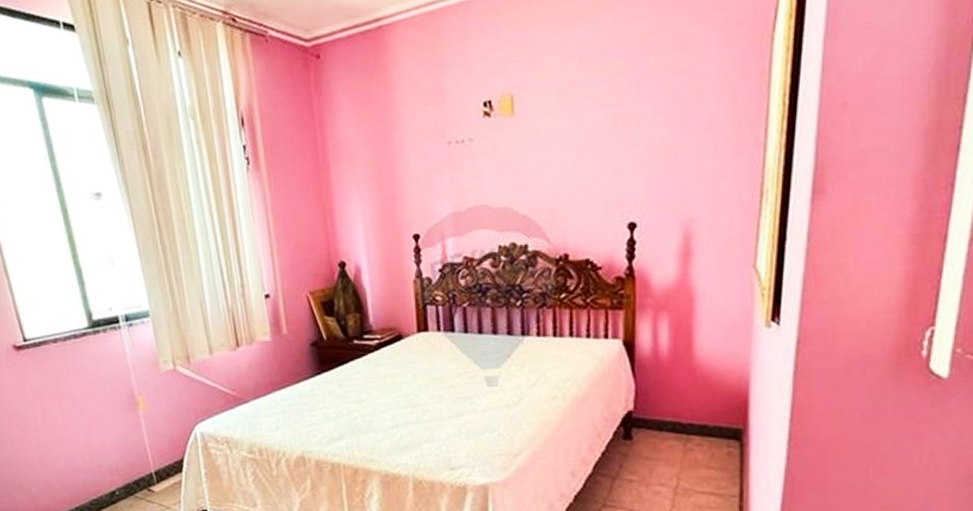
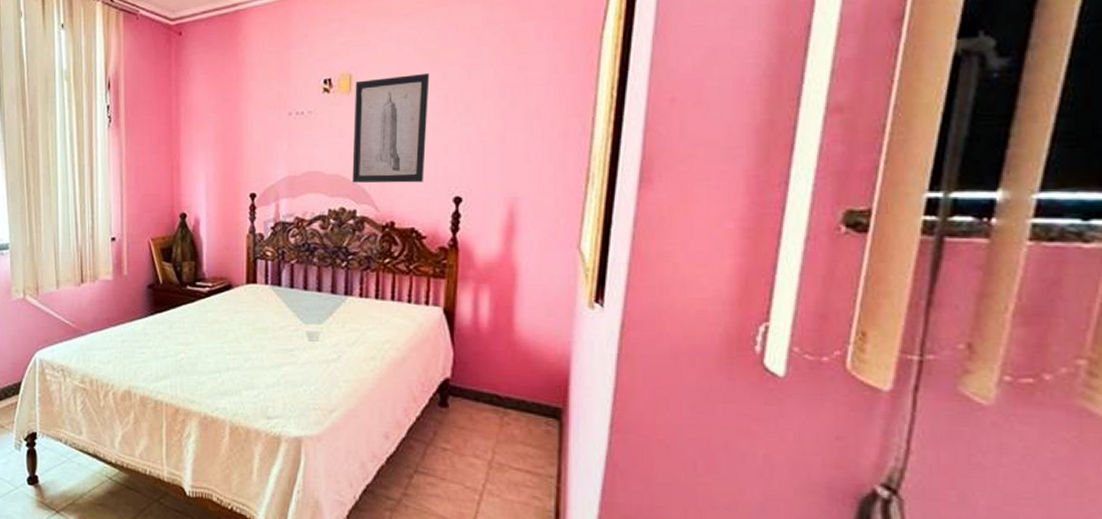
wall art: none [517,88,597,215] -> present [352,72,430,183]

